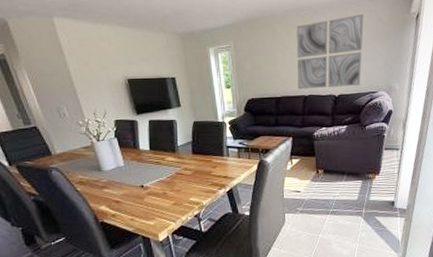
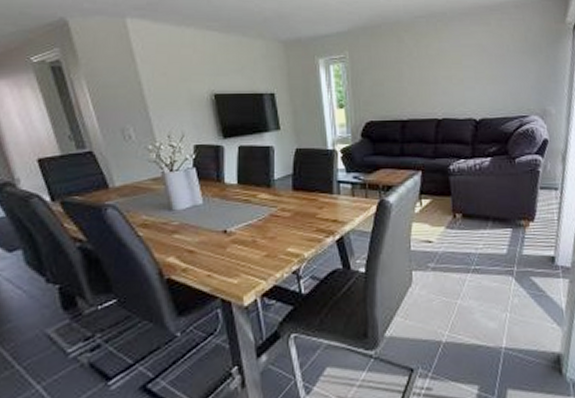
wall art: present [296,13,364,90] -> none [427,22,510,111]

